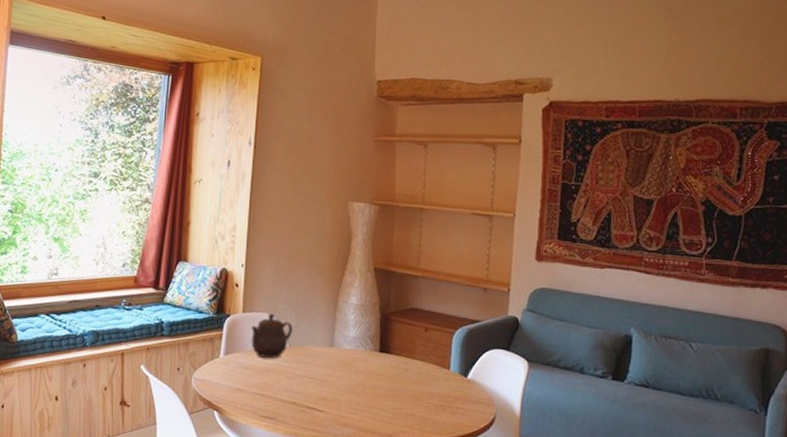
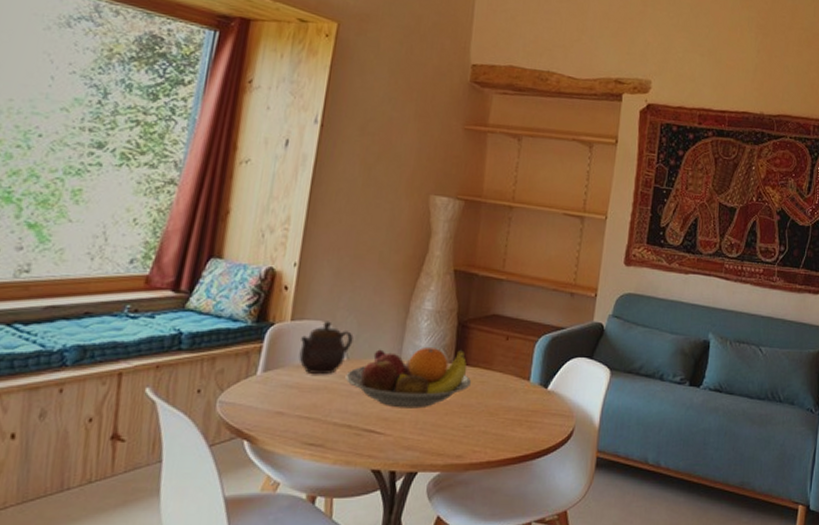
fruit bowl: none [289,337,397,391] -> present [345,348,472,409]

